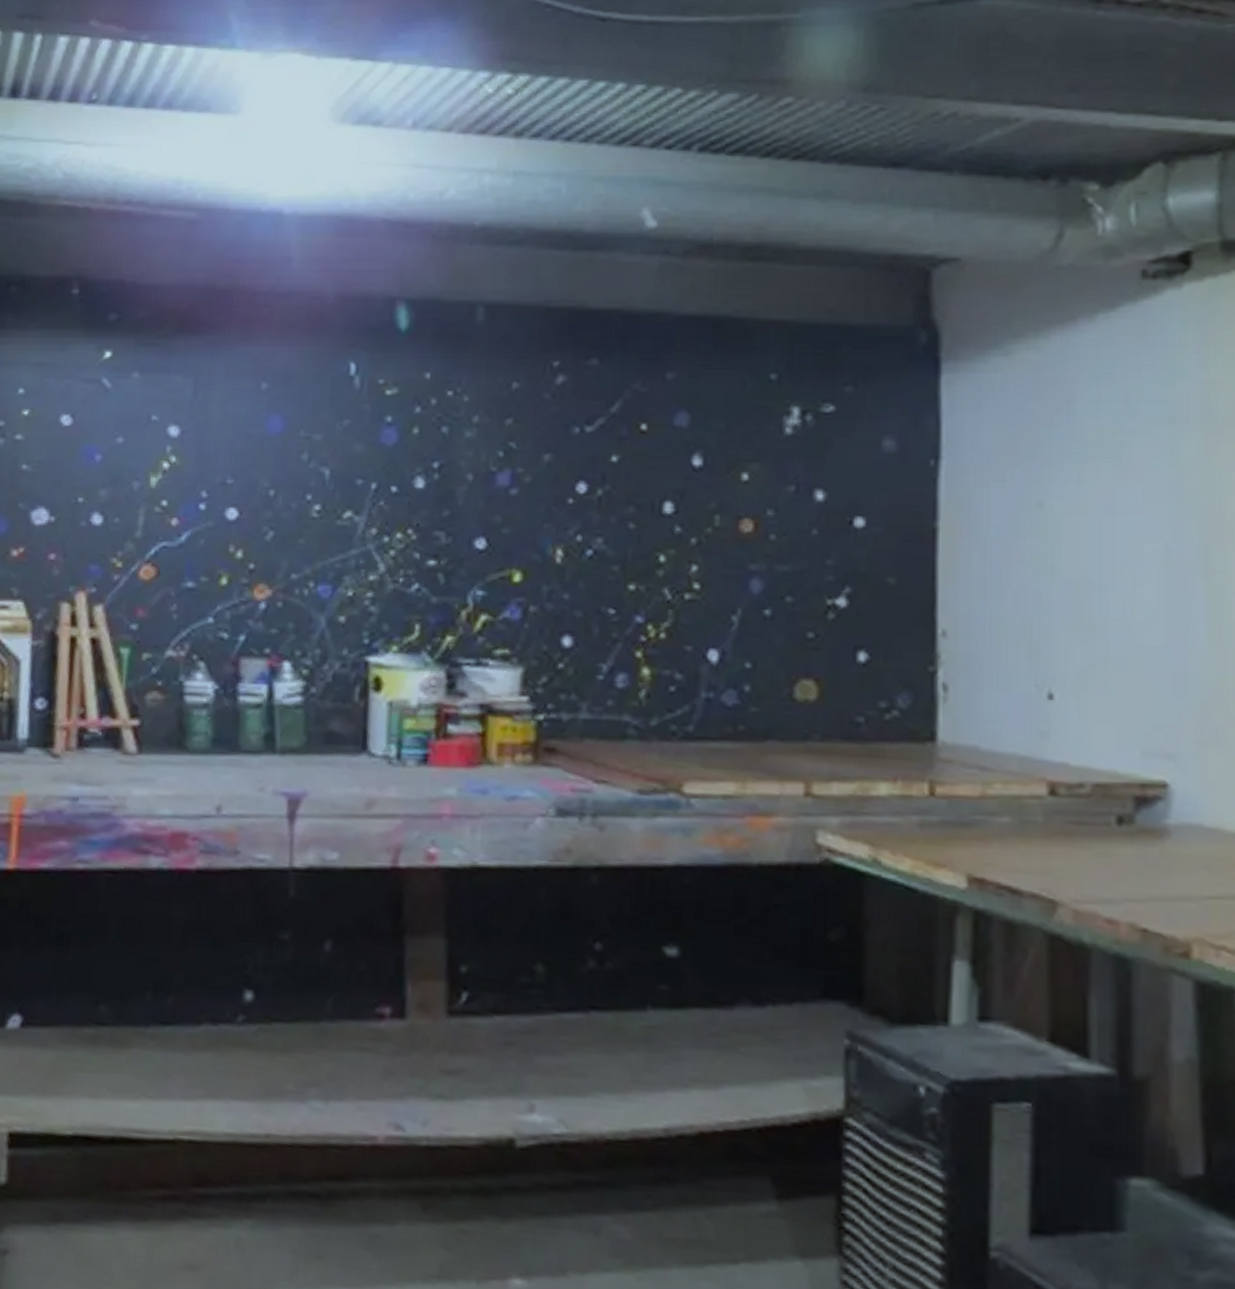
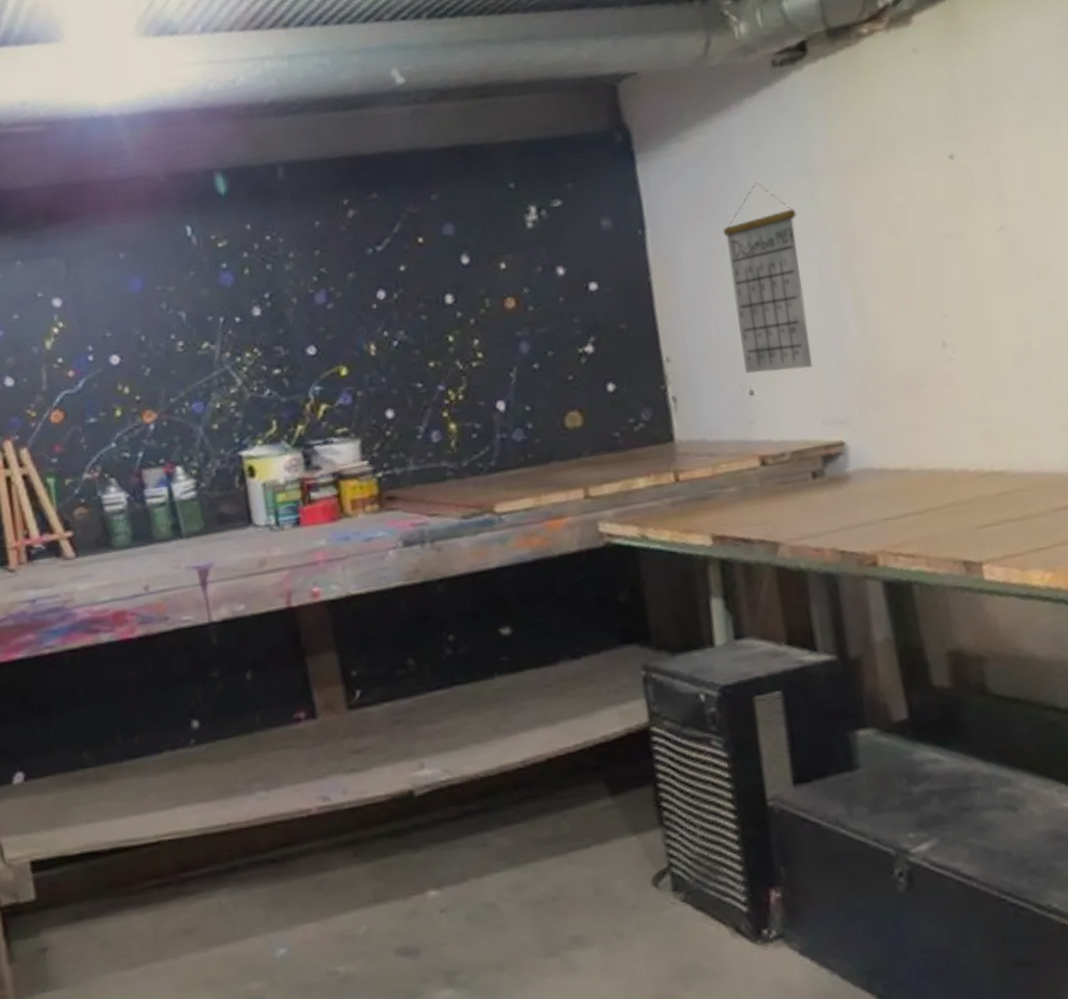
calendar: none [1043,422,1147,677] -> present [723,181,812,373]

